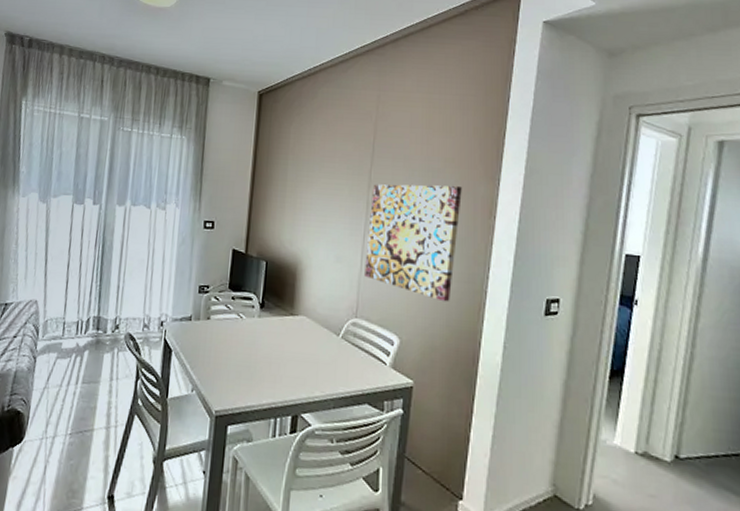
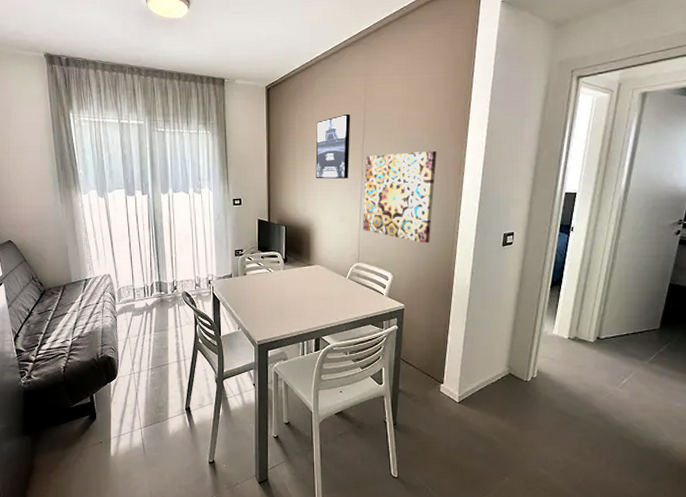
wall art: none [309,131,358,210] -> present [315,113,351,179]

